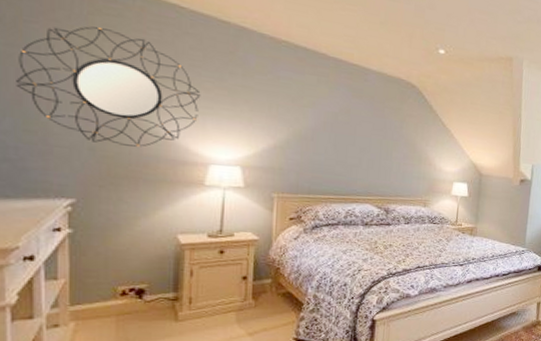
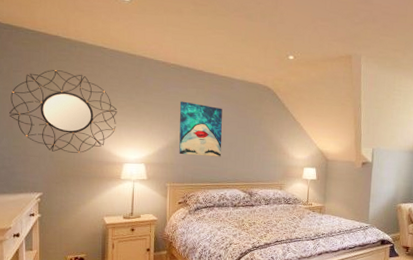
wall art: none [291,90,352,164] -> present [179,101,222,157]

